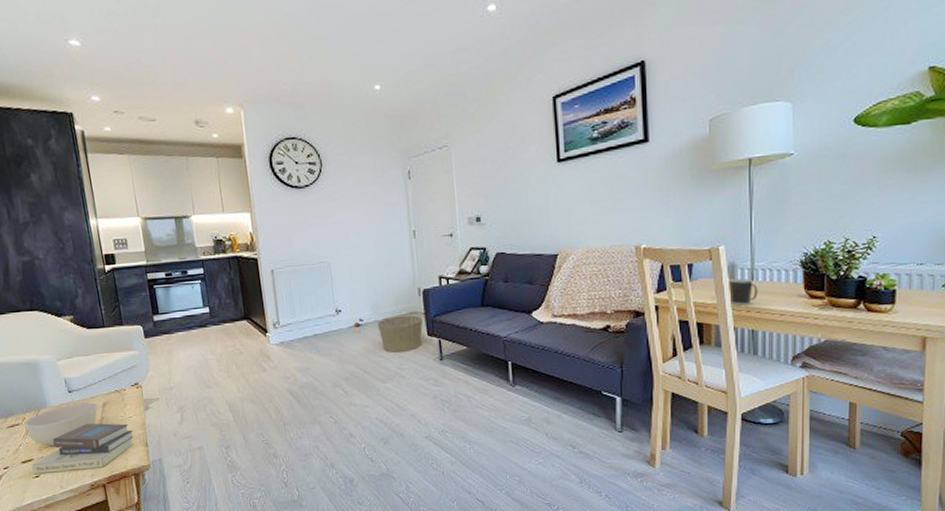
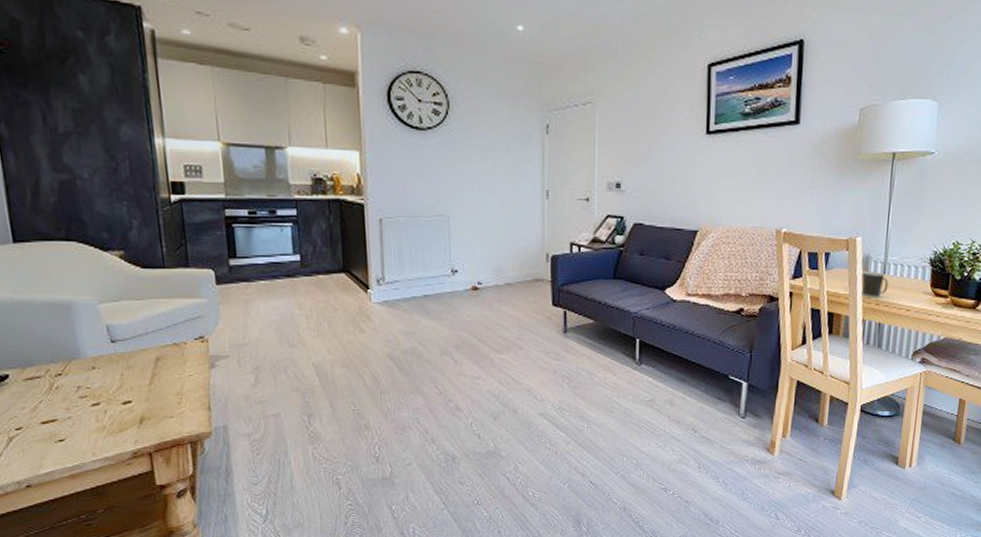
bowl: present [25,402,98,447] -> none [49,355,149,406]
books: present [31,423,134,474] -> none [54,380,193,437]
basket: present [377,315,423,353] -> none [497,282,549,322]

